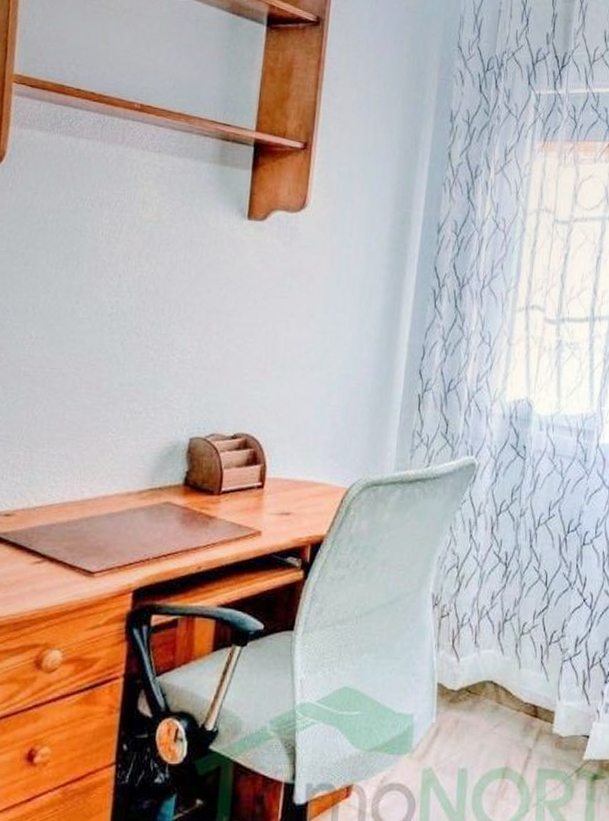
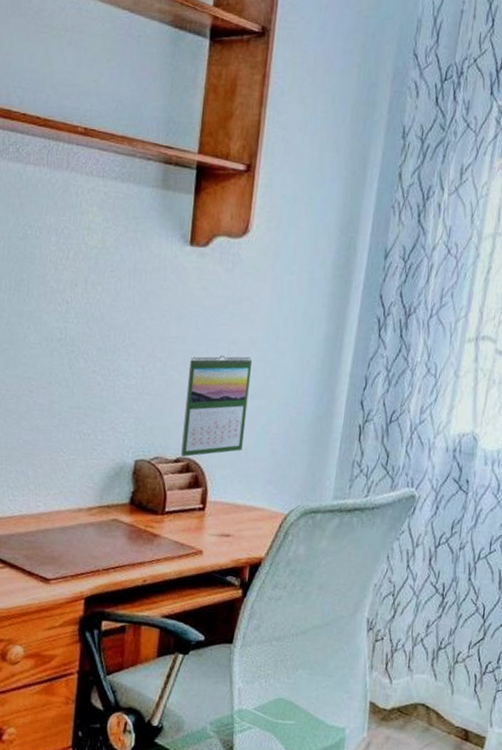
calendar: none [238,328,312,432] -> present [181,355,253,457]

